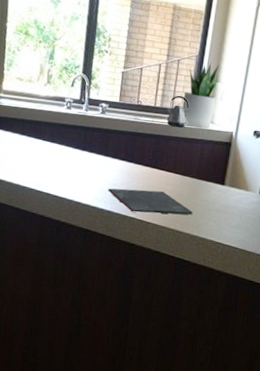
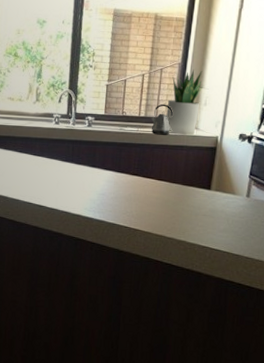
magazine: present [108,188,194,215] -> none [96,197,180,221]

